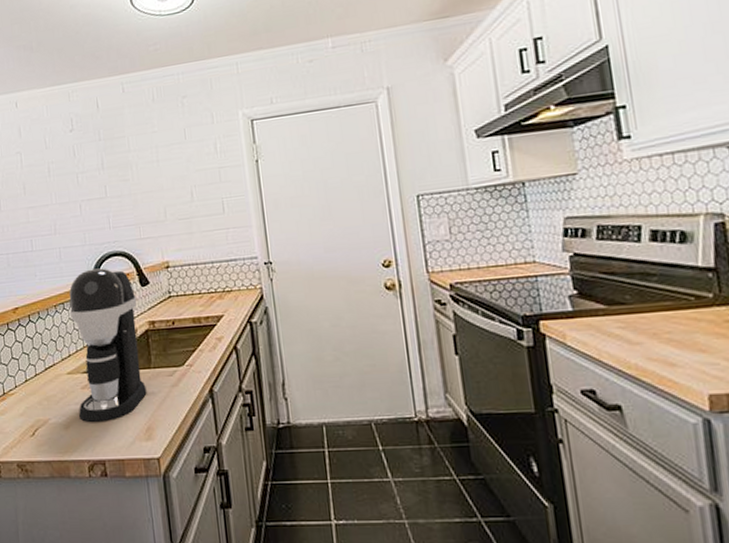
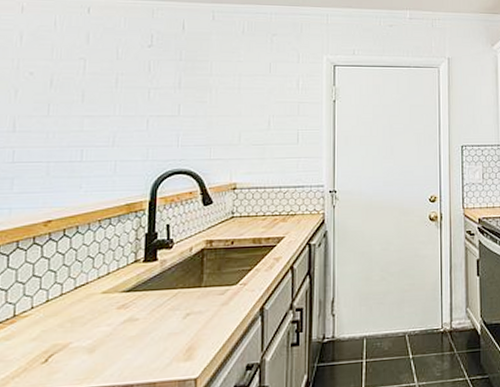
coffee maker: present [69,268,147,423] -> none [109,185,197,345]

